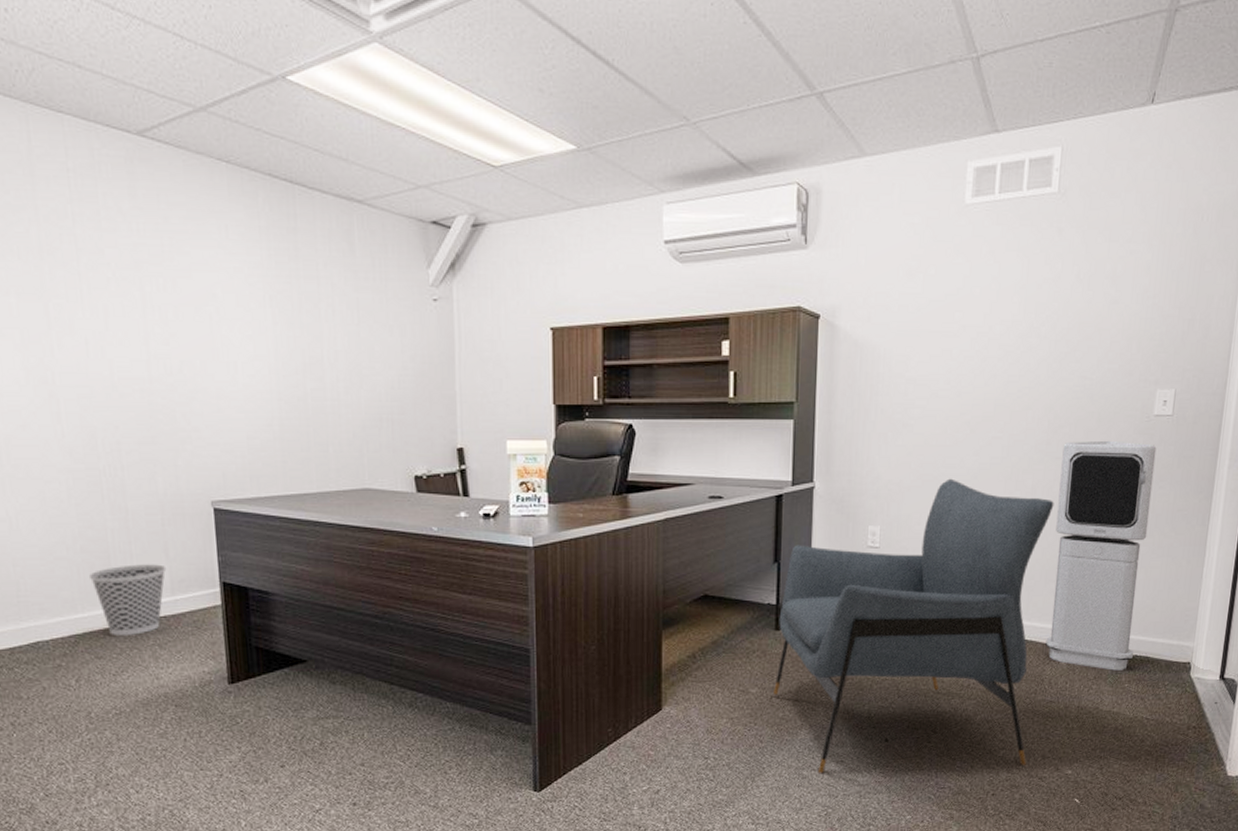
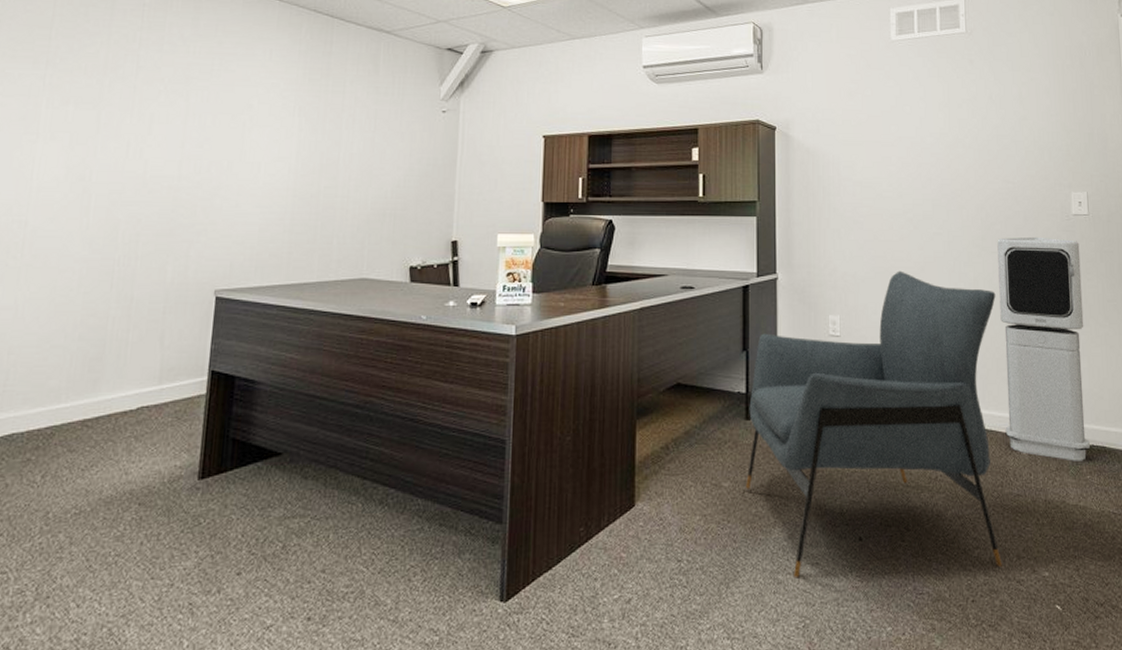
wastebasket: present [89,564,167,635] -> none [81,352,159,427]

